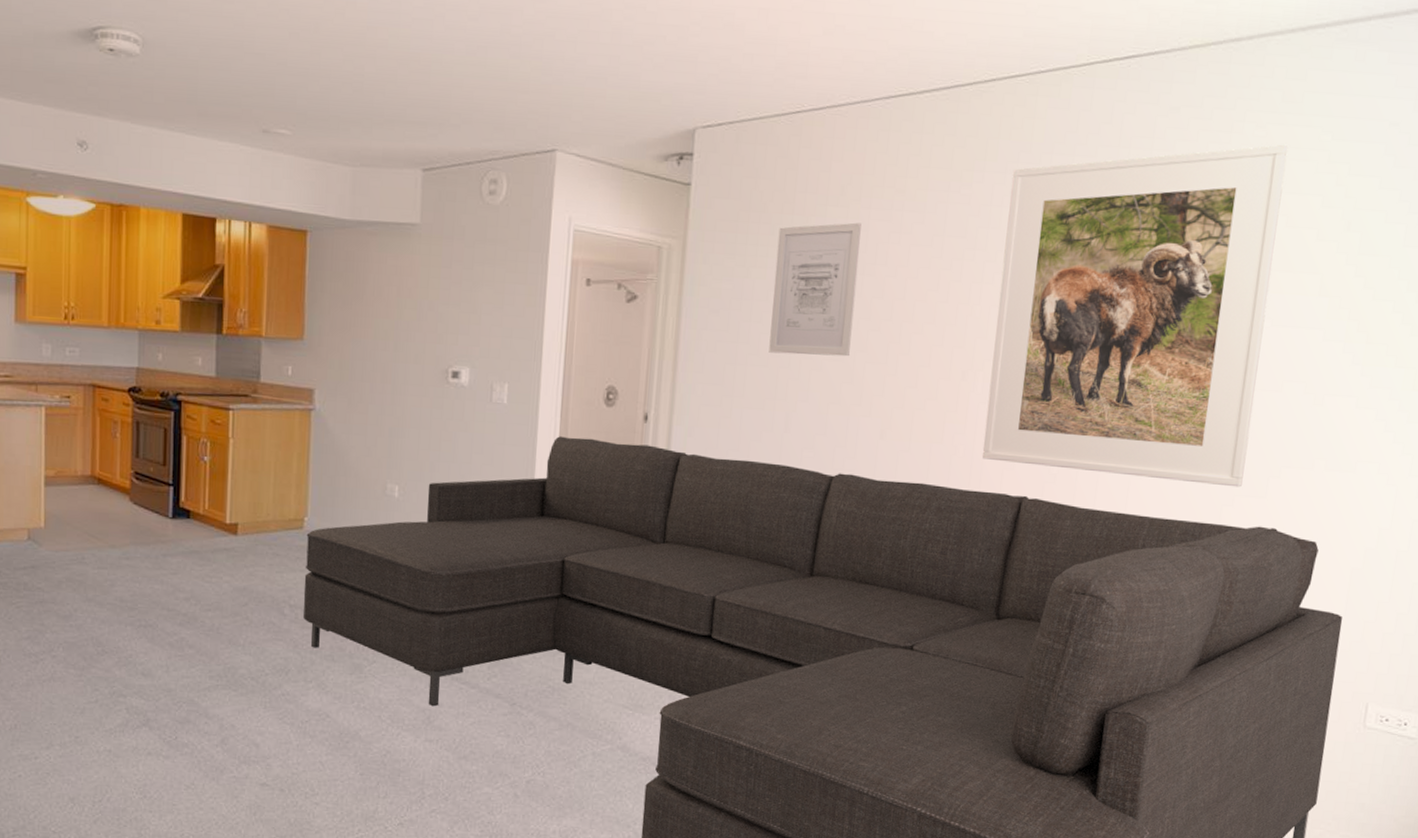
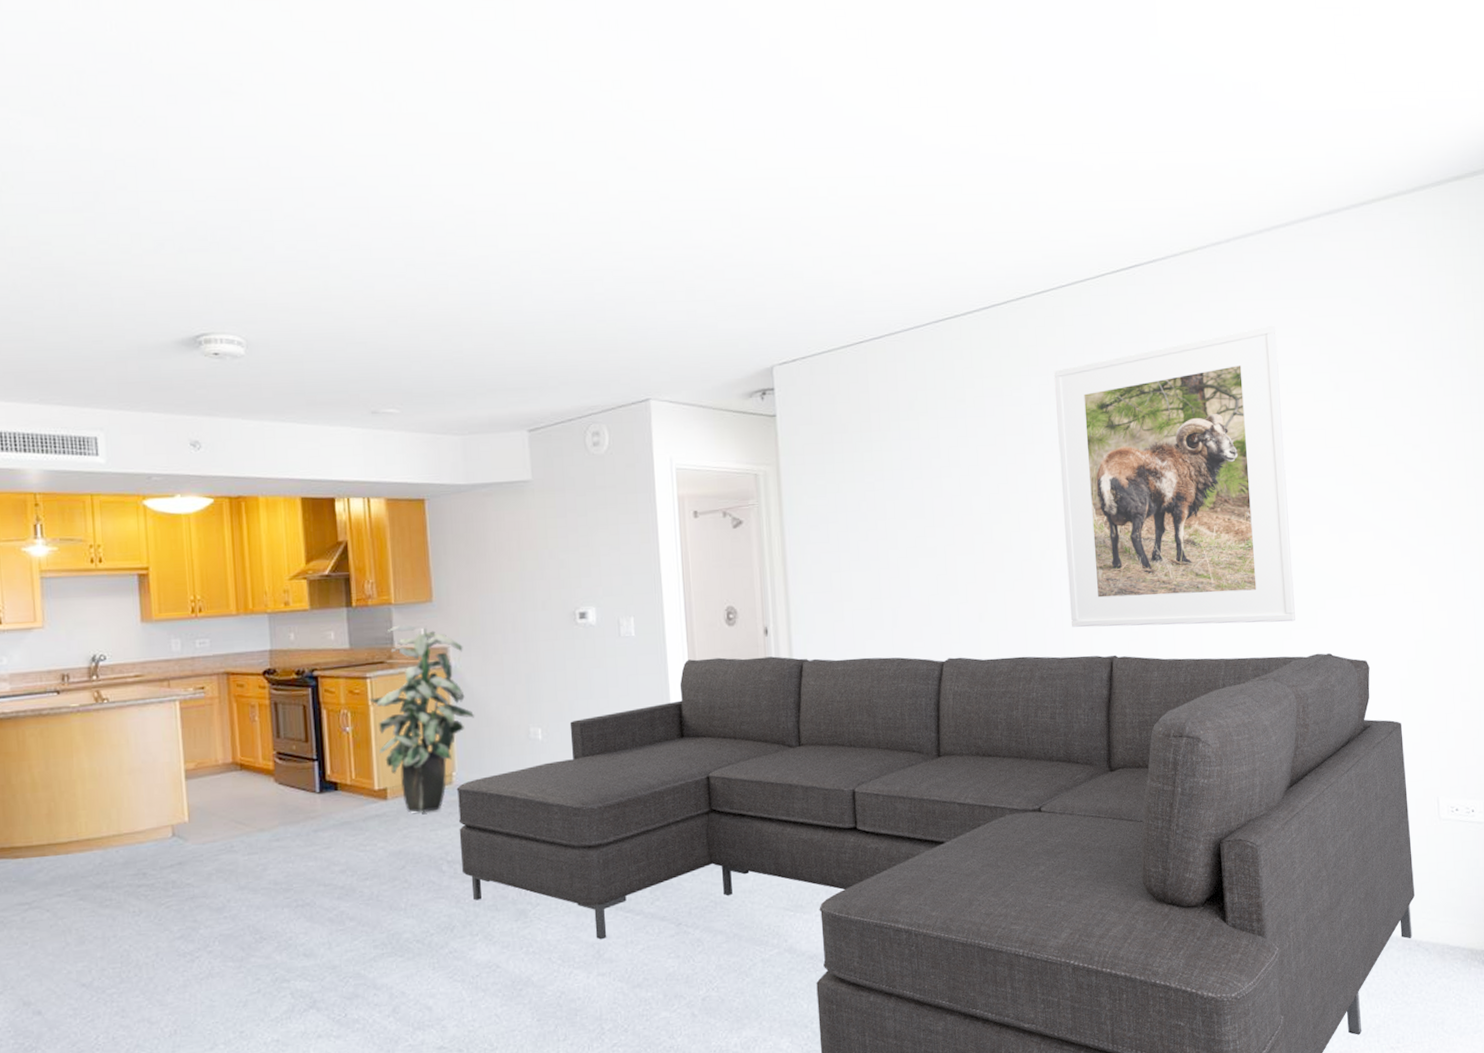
indoor plant: none [229,359,332,554] -> present [368,625,474,813]
wall art: present [769,222,862,357] -> none [860,432,940,557]

